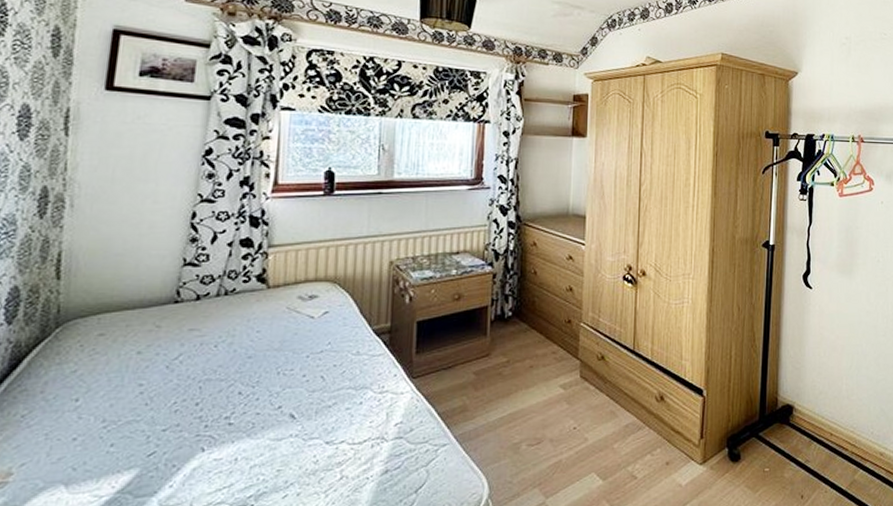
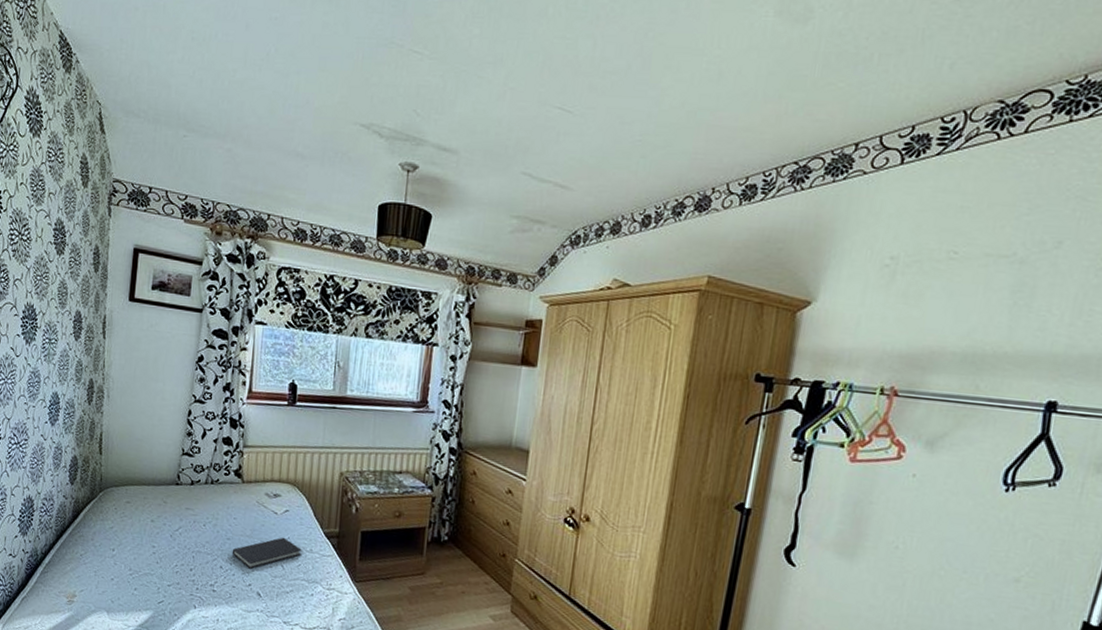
diary: none [254,343,346,388] -> present [232,537,302,569]

